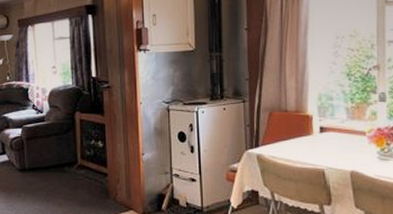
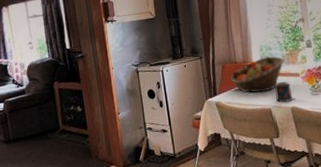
fruit basket: none [278,108,349,149] -> present [230,56,285,93]
candle: none [331,140,357,165] -> present [274,81,295,103]

